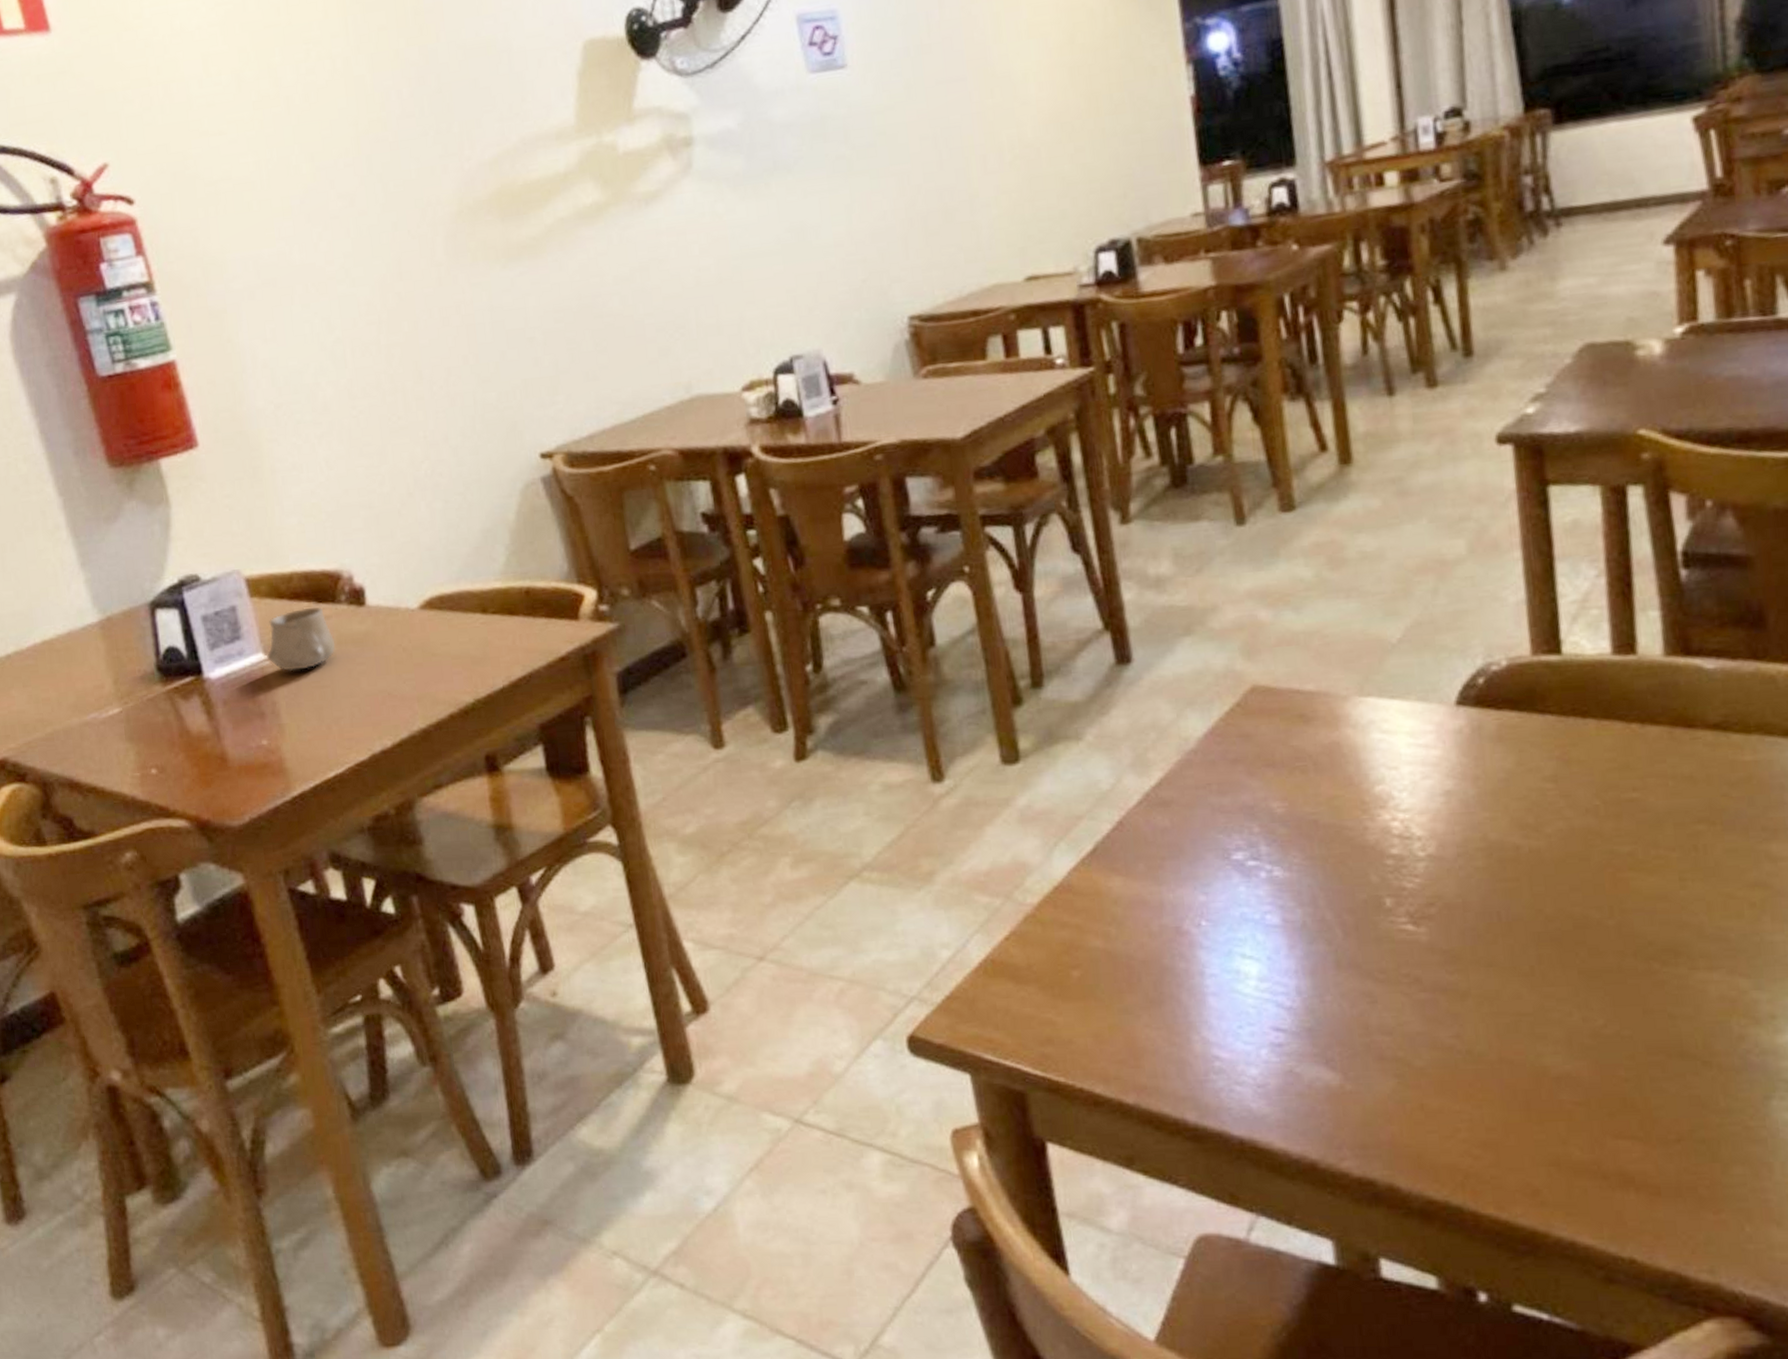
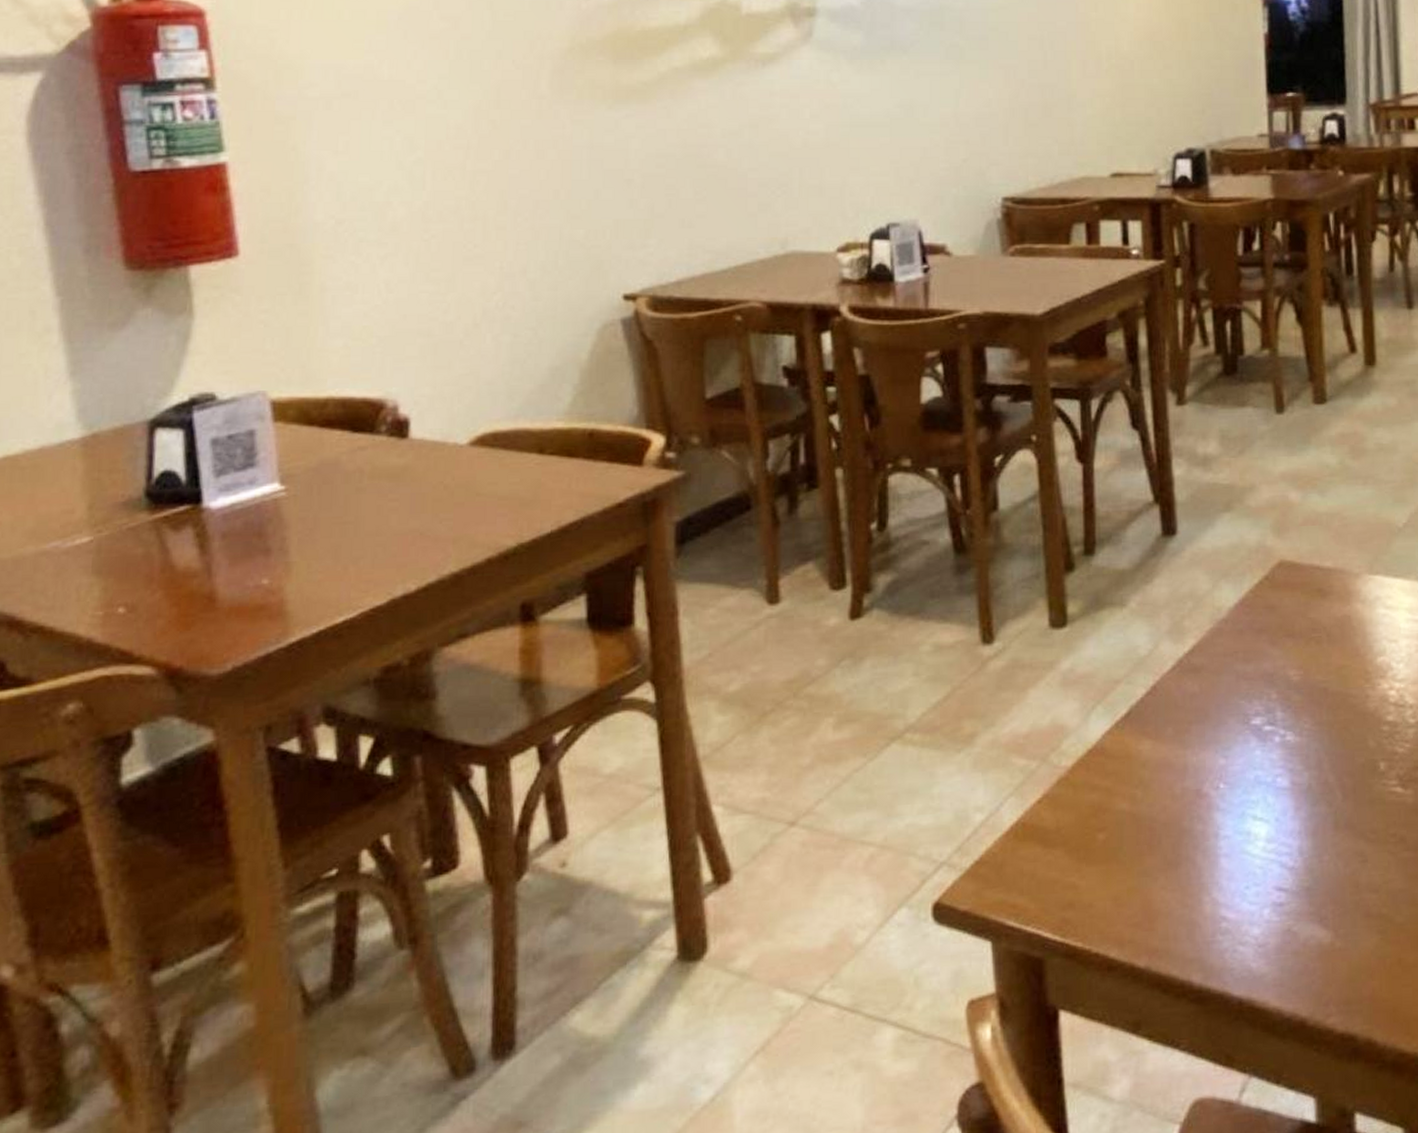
cup: present [267,607,335,671] -> none [283,436,367,504]

